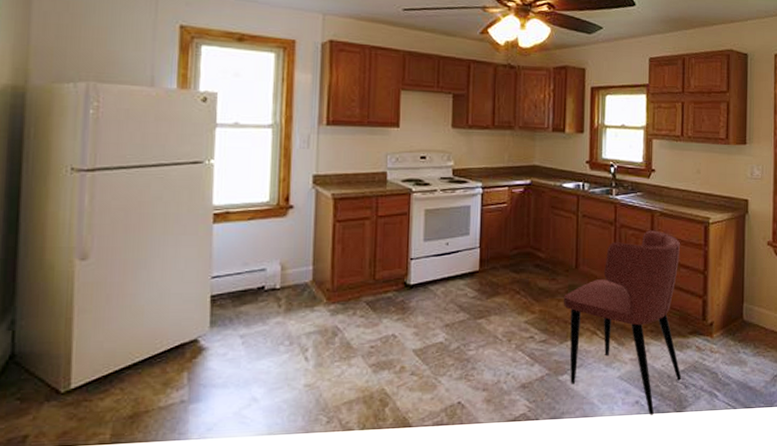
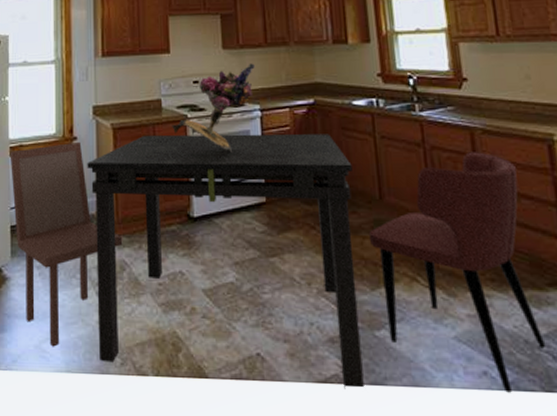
dining chair: none [213,210,337,412] -> present [10,141,123,347]
dining table: none [303,206,556,425] -> present [87,134,364,389]
bouquet: none [395,143,481,226] -> present [172,63,255,153]

